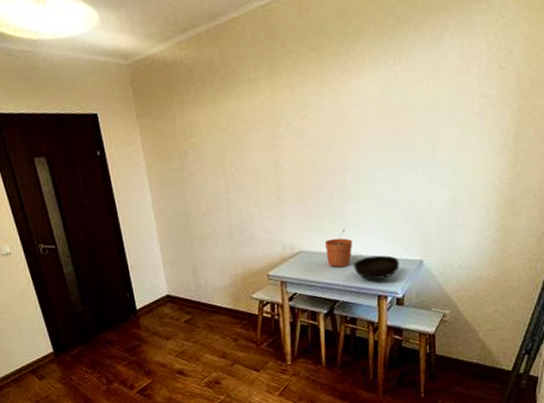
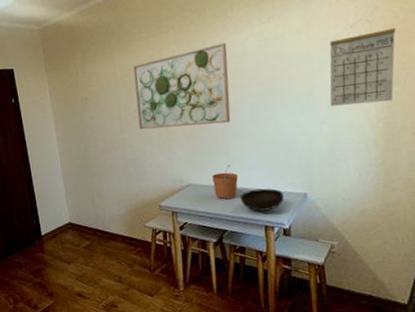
wall art: none [240,88,348,190] -> present [133,42,231,130]
calendar: none [454,64,529,165] -> present [329,18,396,107]

